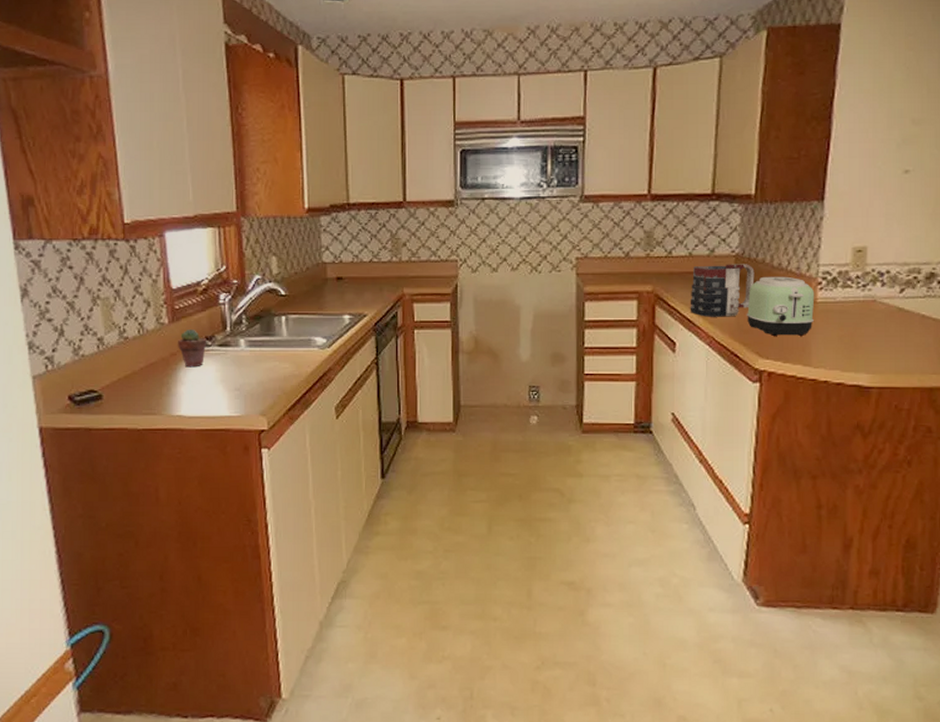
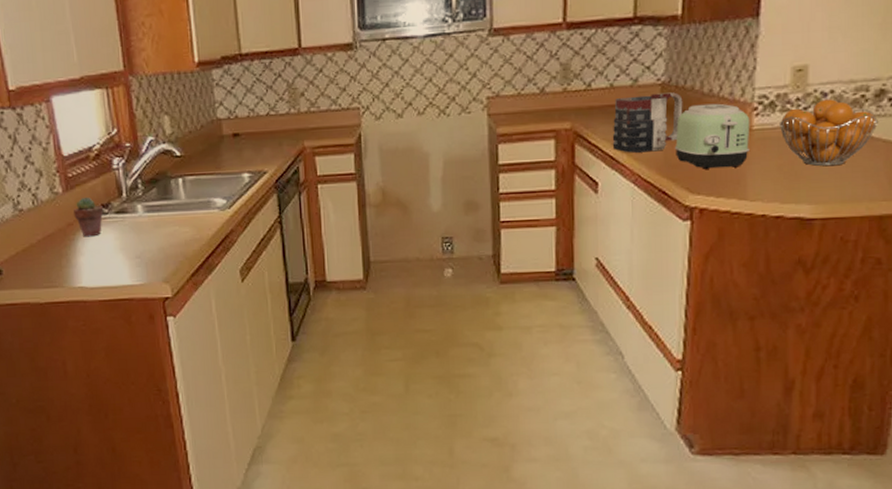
fruit basket: none [841,279,929,340] -> present [780,99,878,166]

